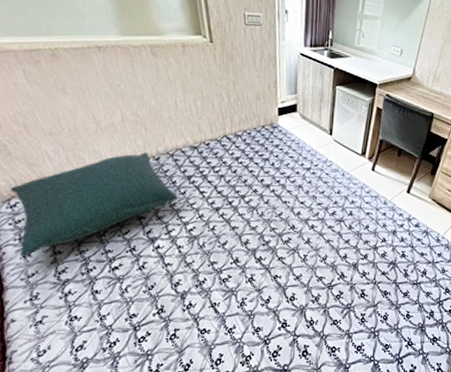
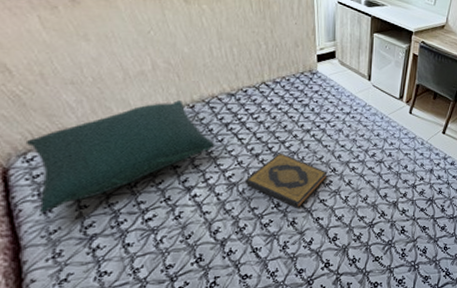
hardback book: none [205,207,287,266] -> present [244,153,328,209]

